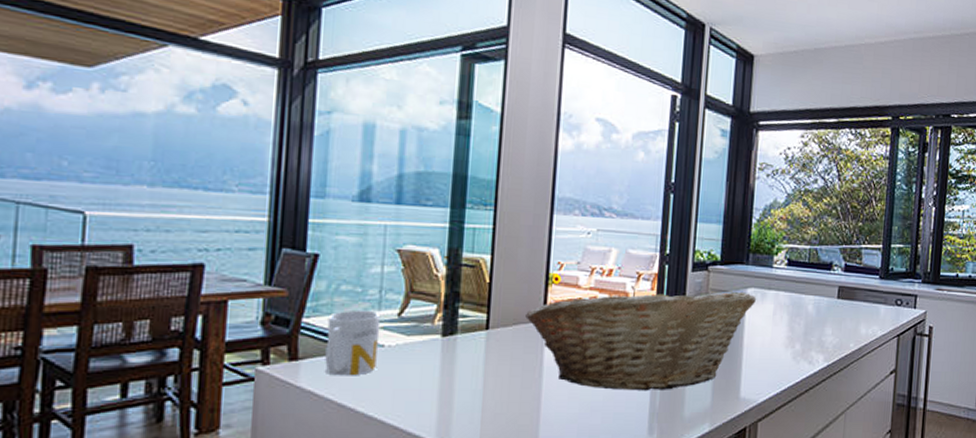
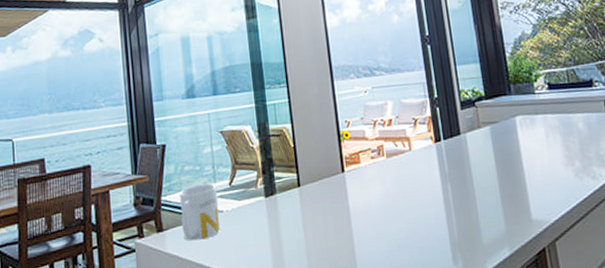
fruit basket: present [525,285,757,391] -> none [327,120,527,227]

